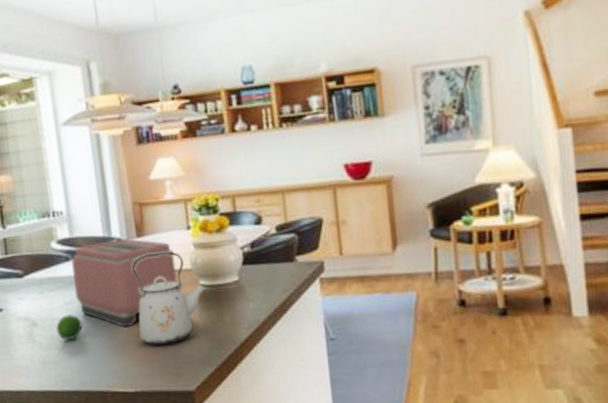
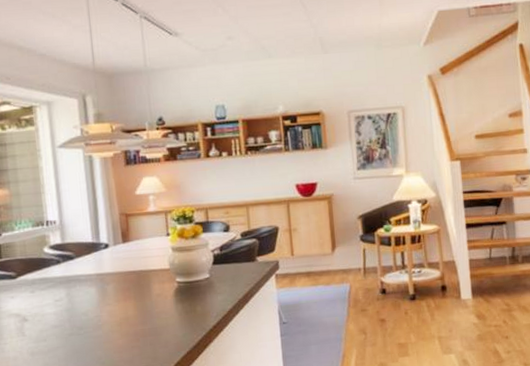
fruit: present [56,313,83,341] -> none [46,309,71,334]
toaster: present [71,238,178,328] -> none [62,243,157,320]
kettle: present [132,251,207,345] -> none [118,254,183,334]

